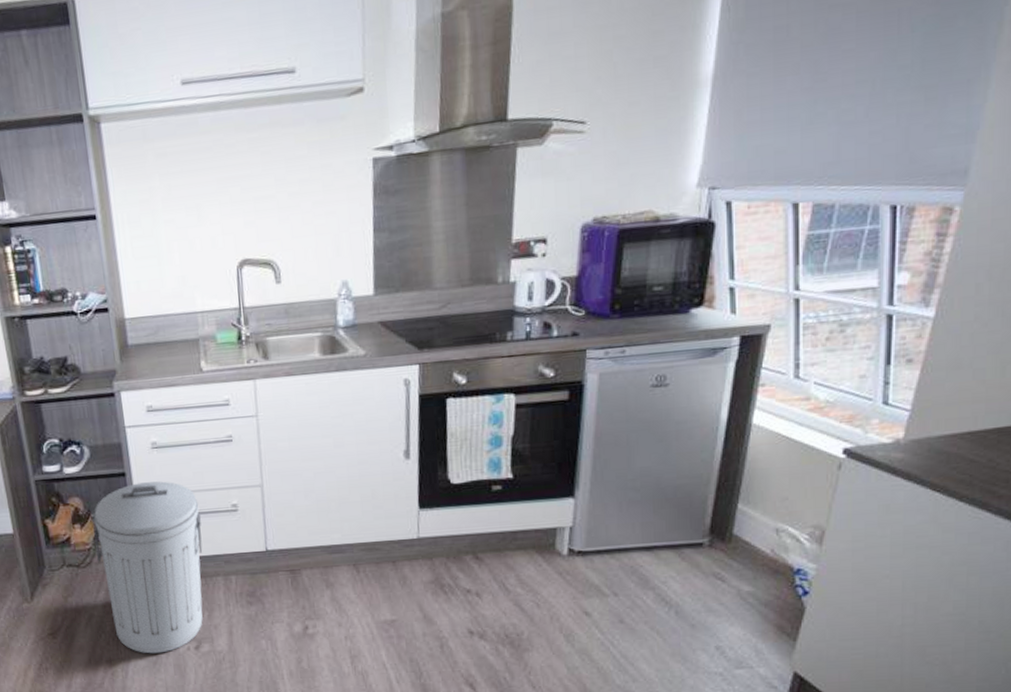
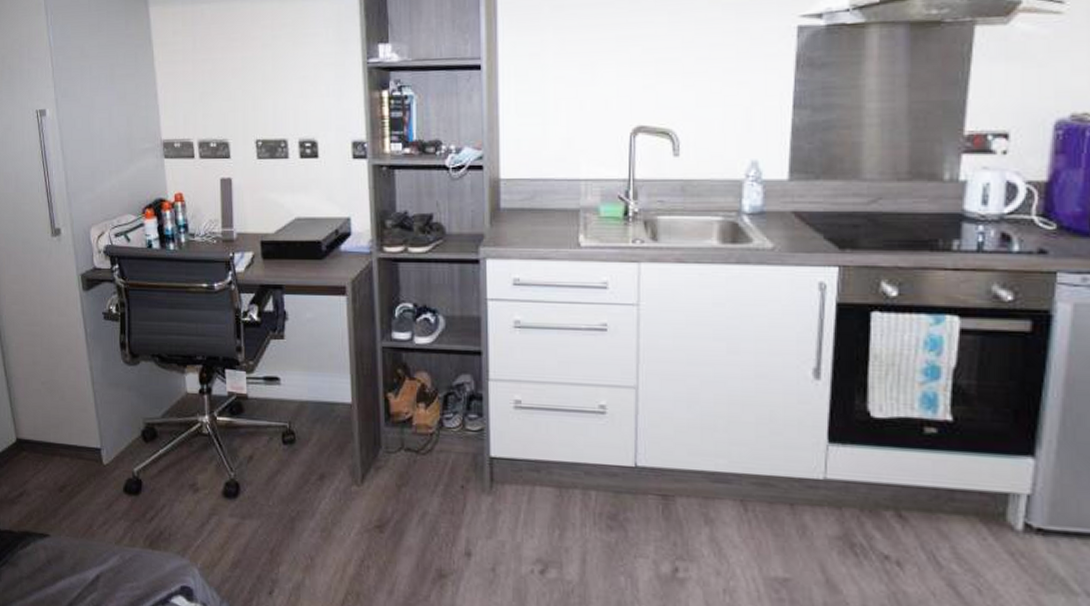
trash can: present [93,481,203,654] -> none [439,365,562,572]

